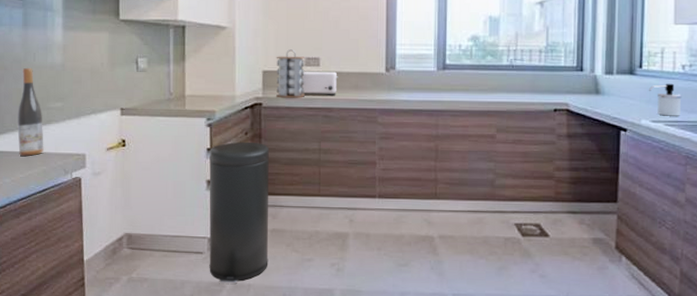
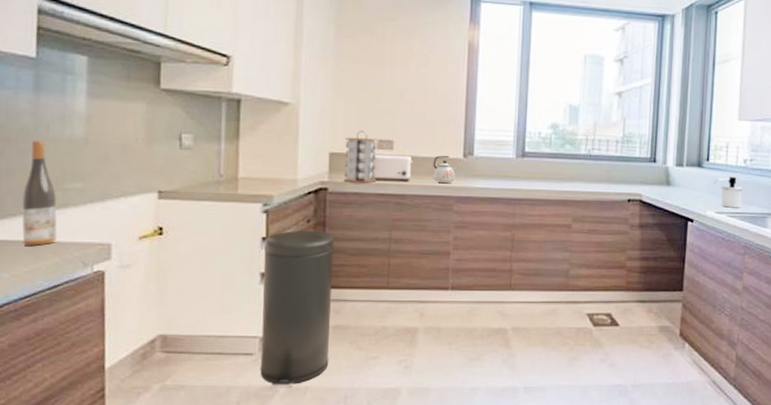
kettle: none [357,70,380,97] -> present [432,155,457,184]

